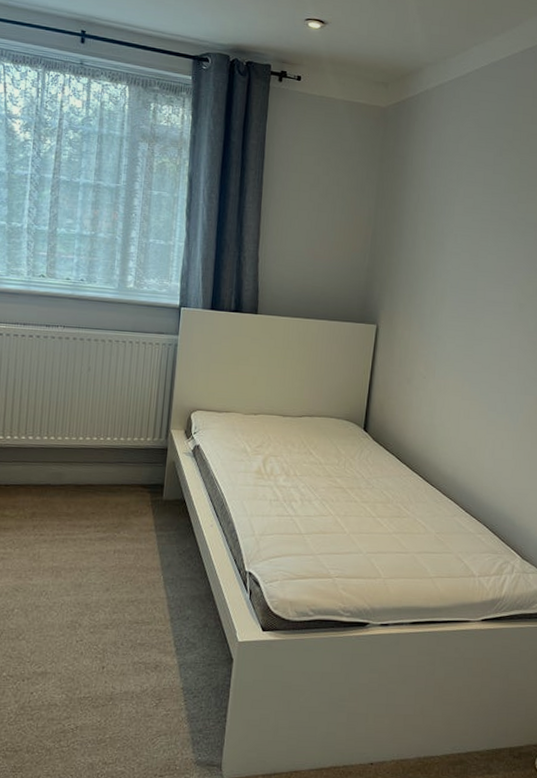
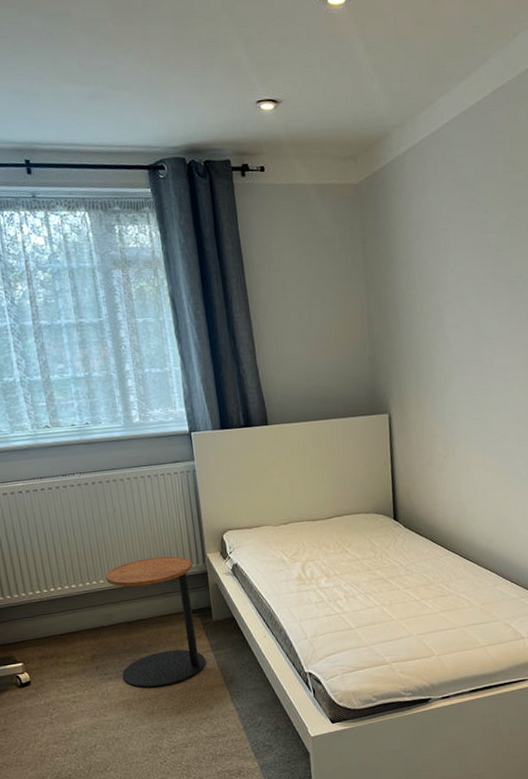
side table: none [57,423,154,559] -> present [105,556,206,688]

